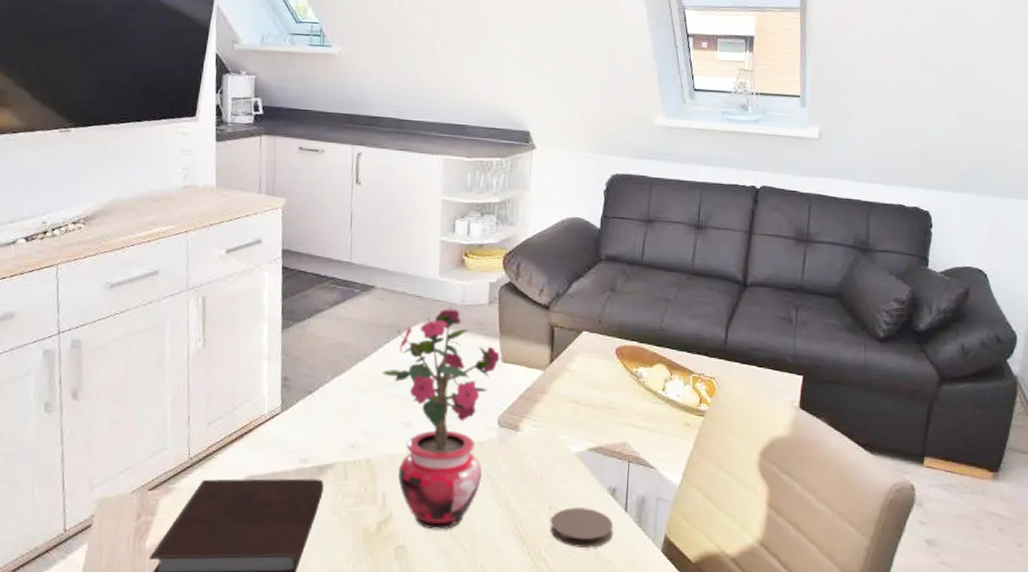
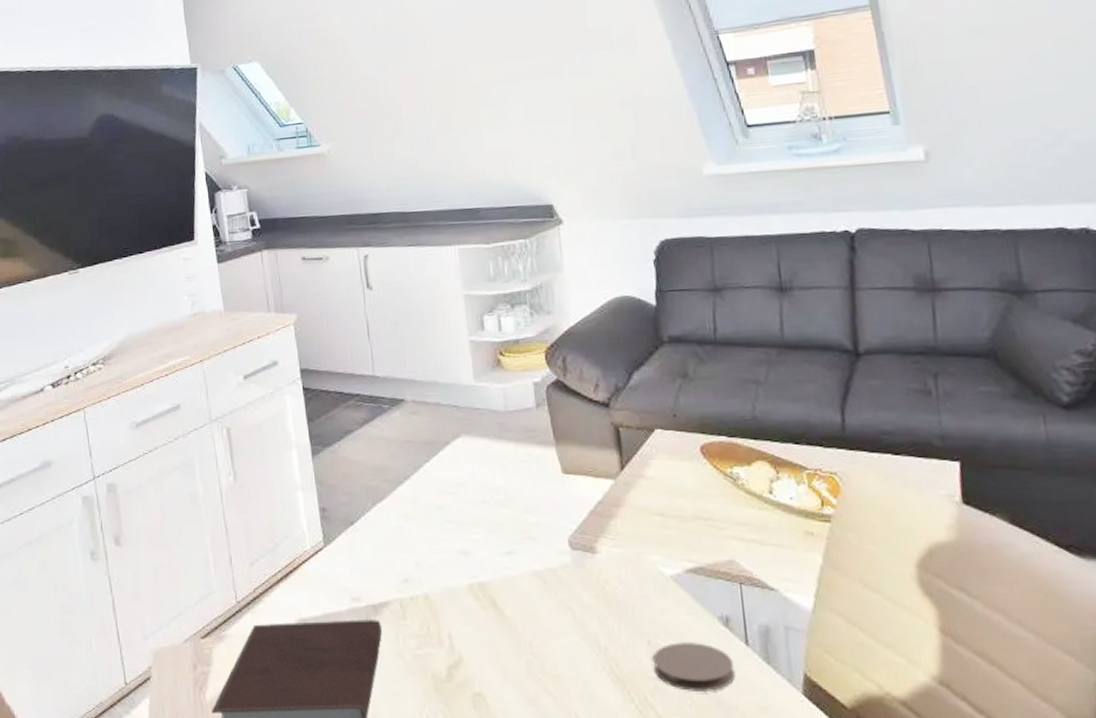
potted plant: present [381,306,502,530] -> none [426,414,562,674]

